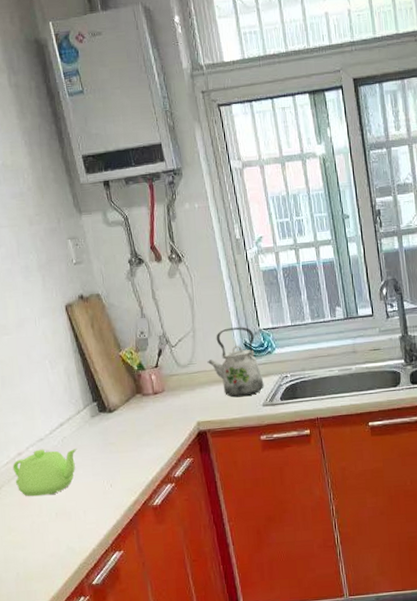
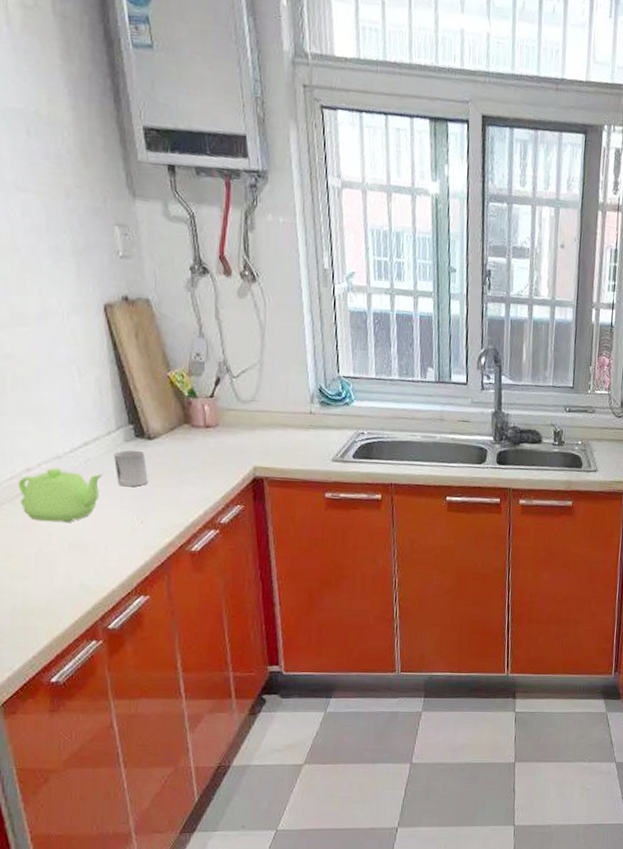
cup: none [83,423,113,457] -> present [113,450,148,487]
kettle: present [207,327,264,398] -> none [273,368,336,448]

